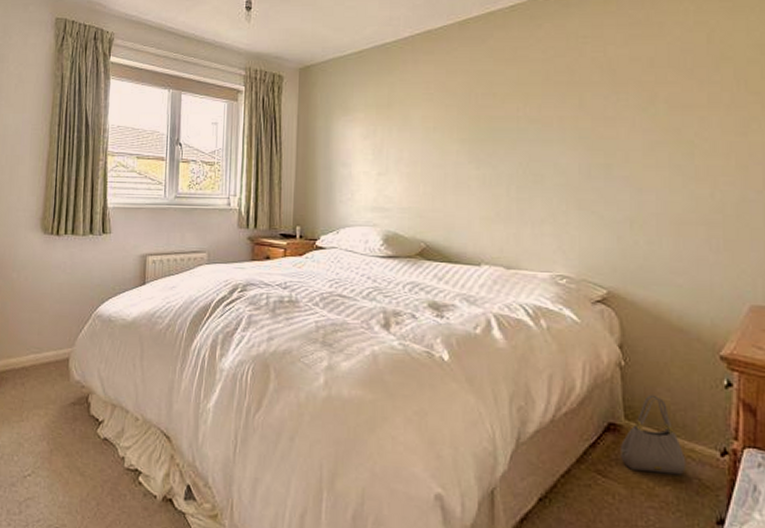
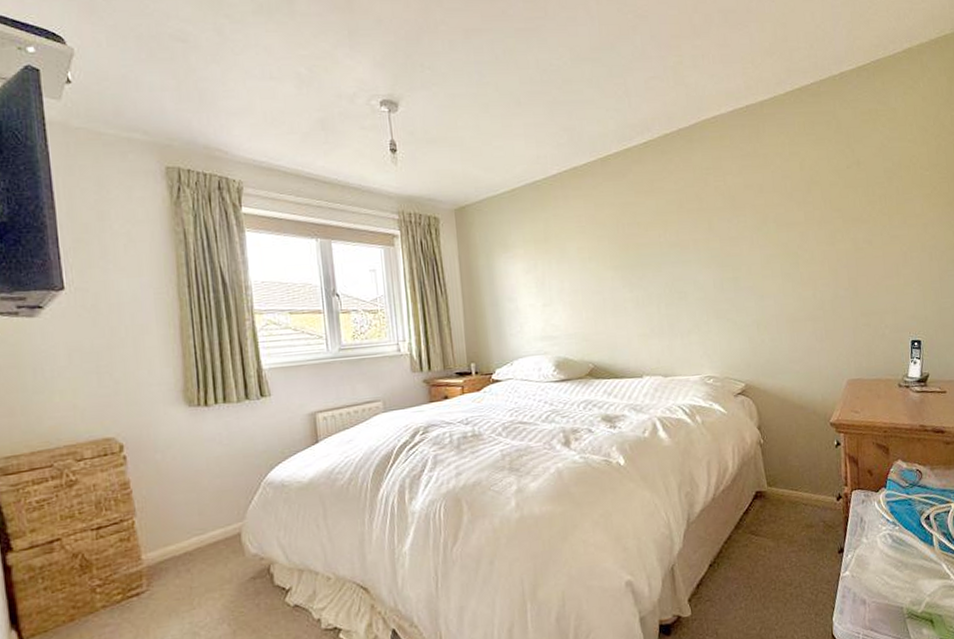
handbag: present [621,394,687,475] -> none [766,462,814,526]

